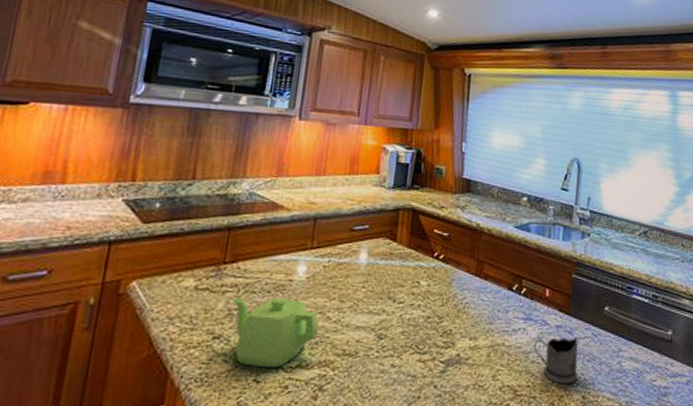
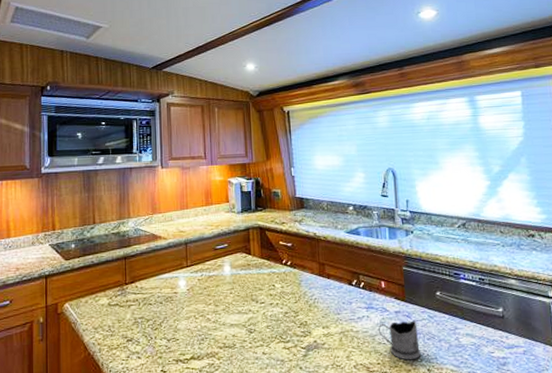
teapot: present [232,297,318,368] -> none [136,306,202,361]

